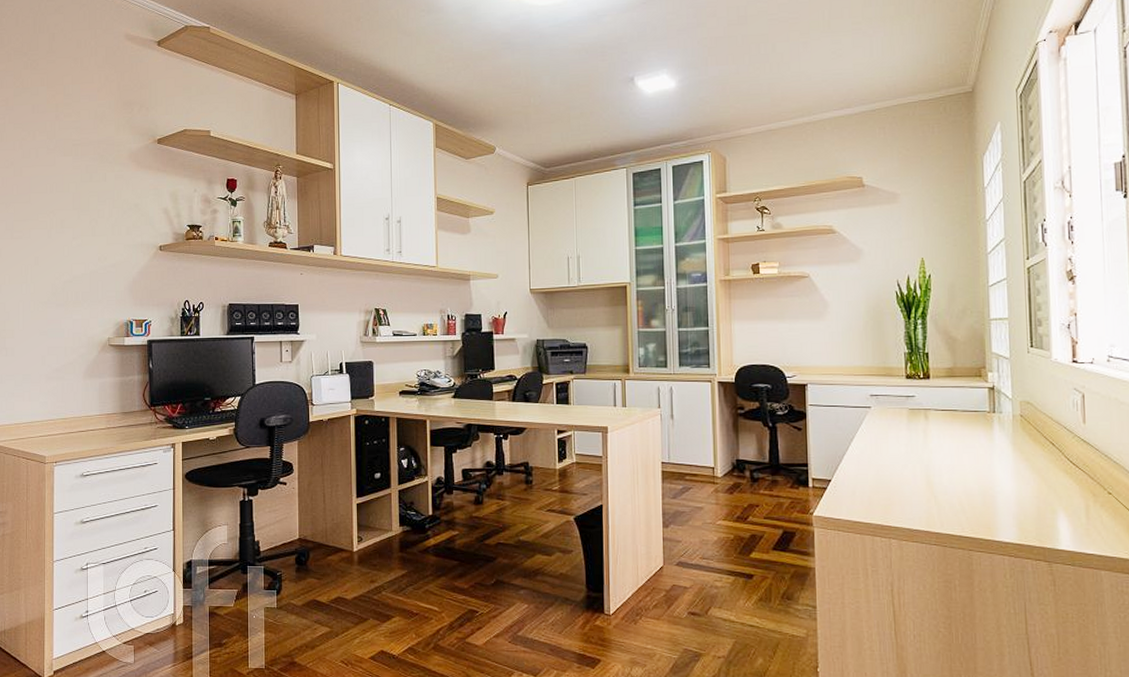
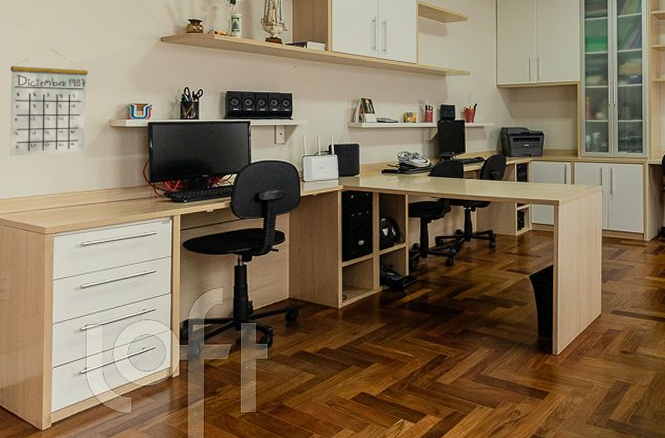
calendar: none [10,262,86,379] -> present [10,49,88,157]

